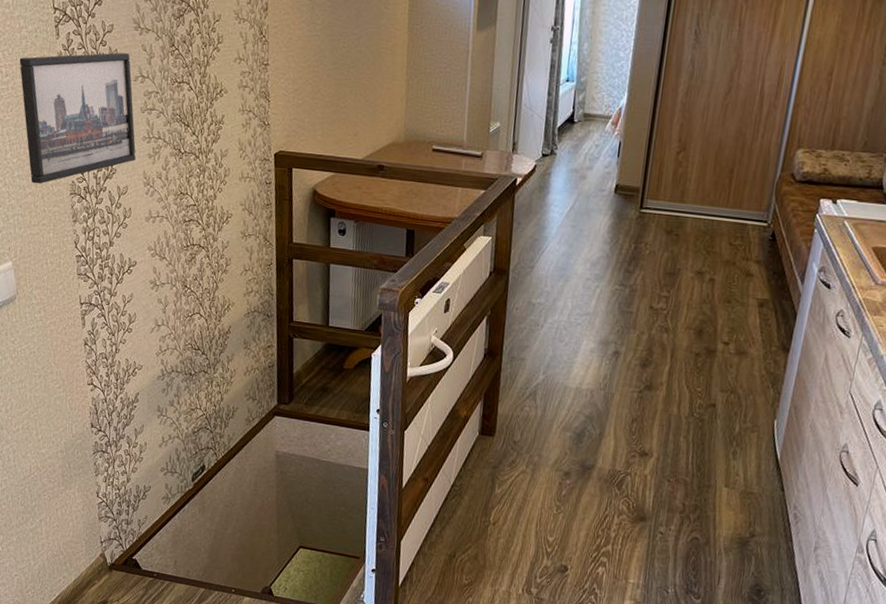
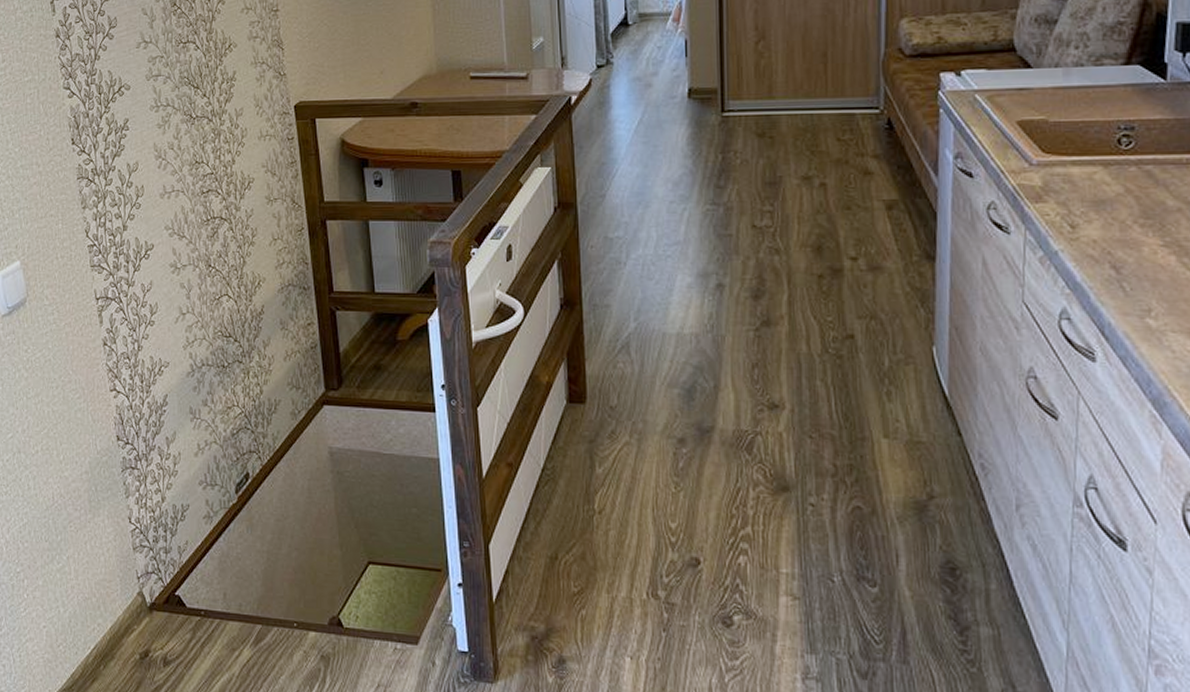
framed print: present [19,52,136,184] -> none [16,20,144,172]

